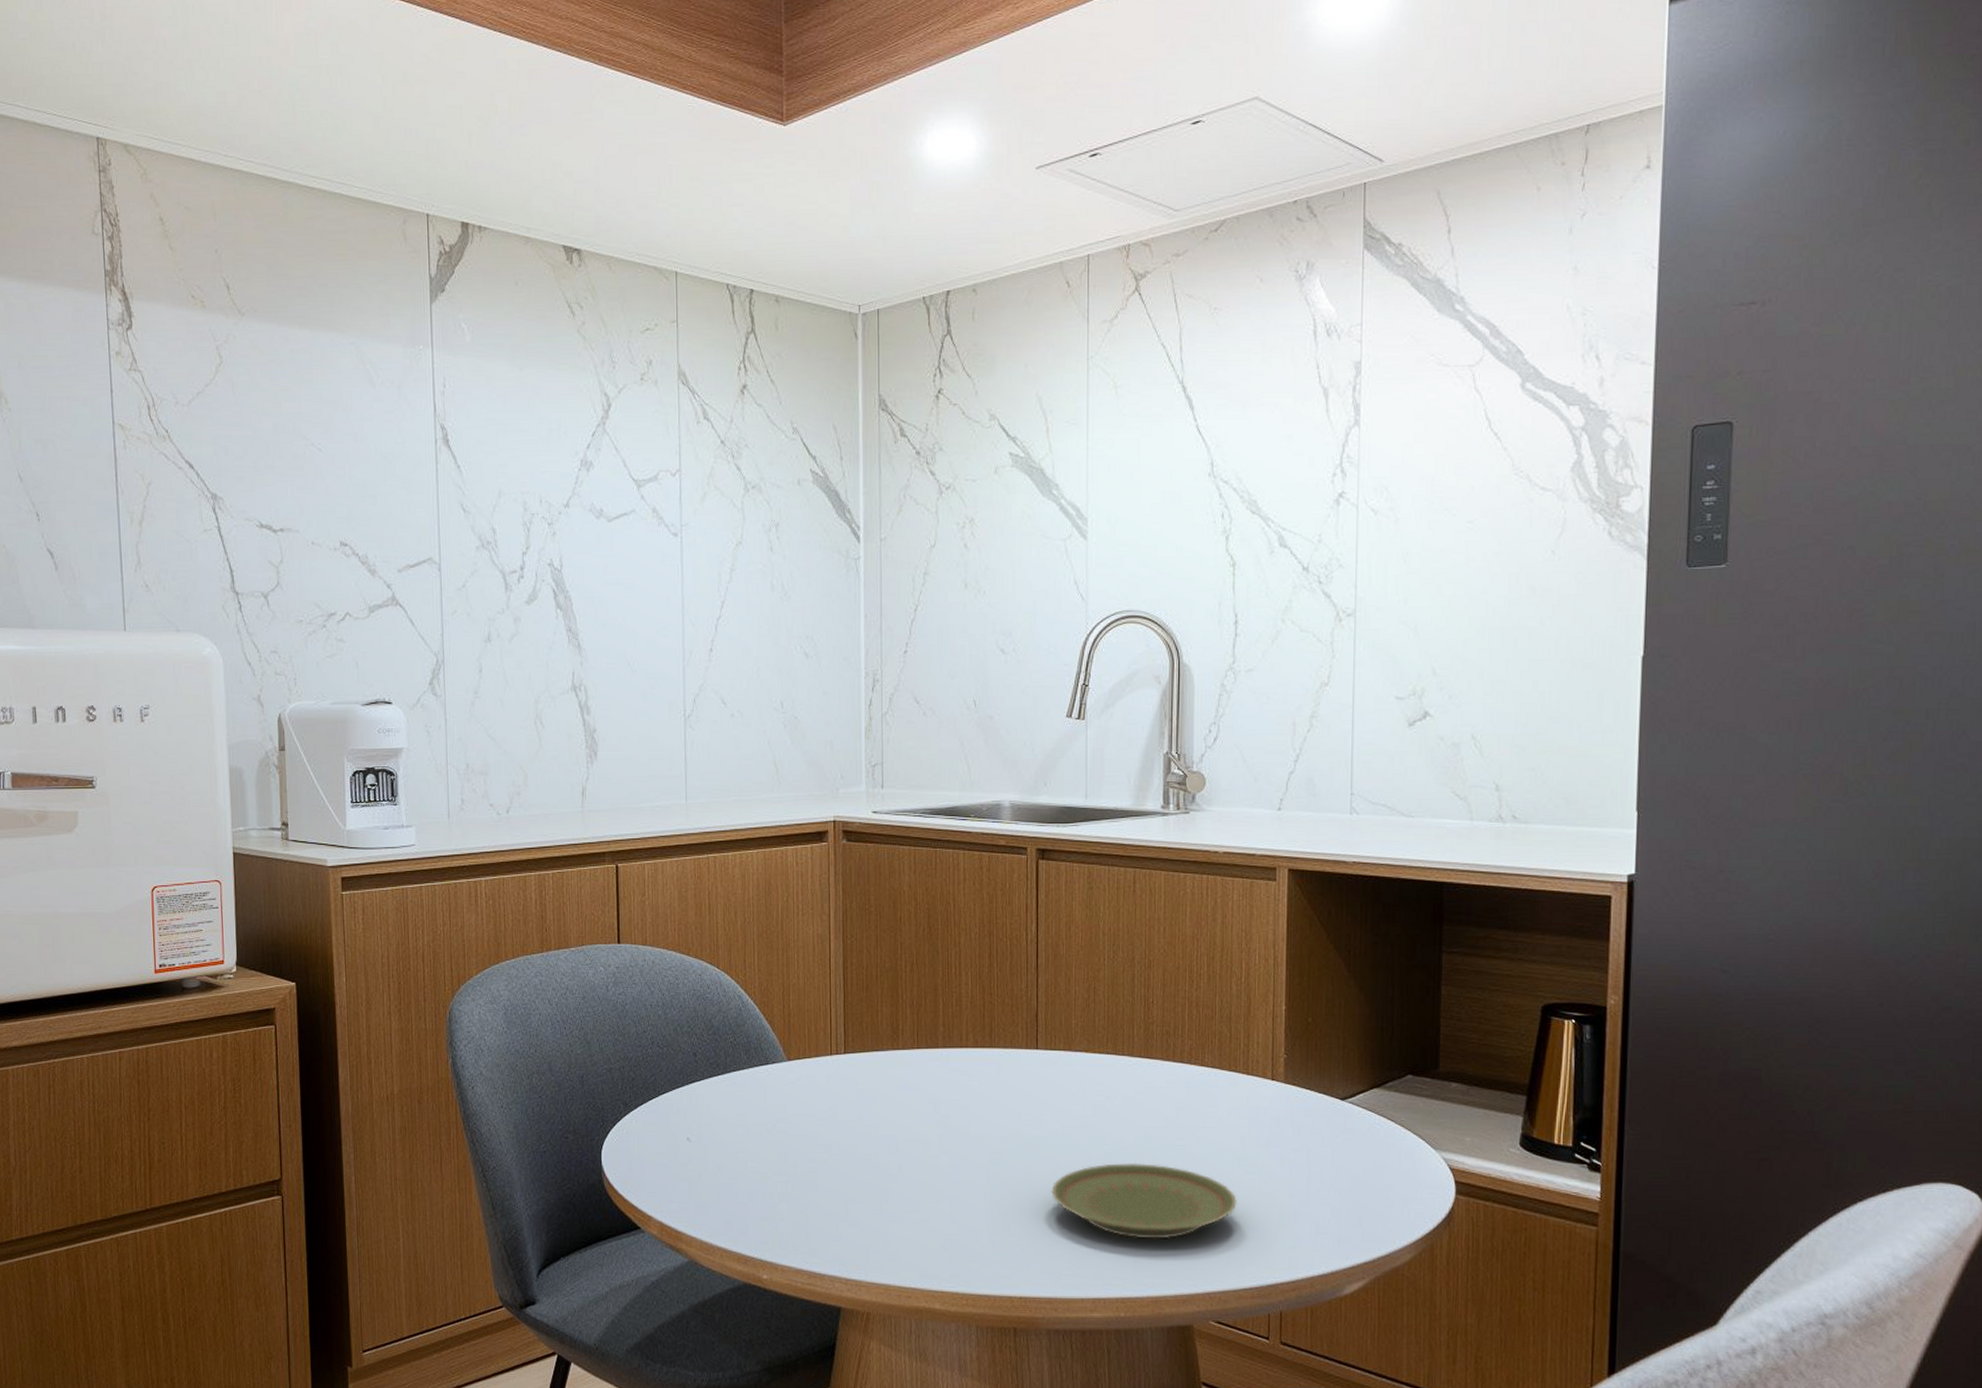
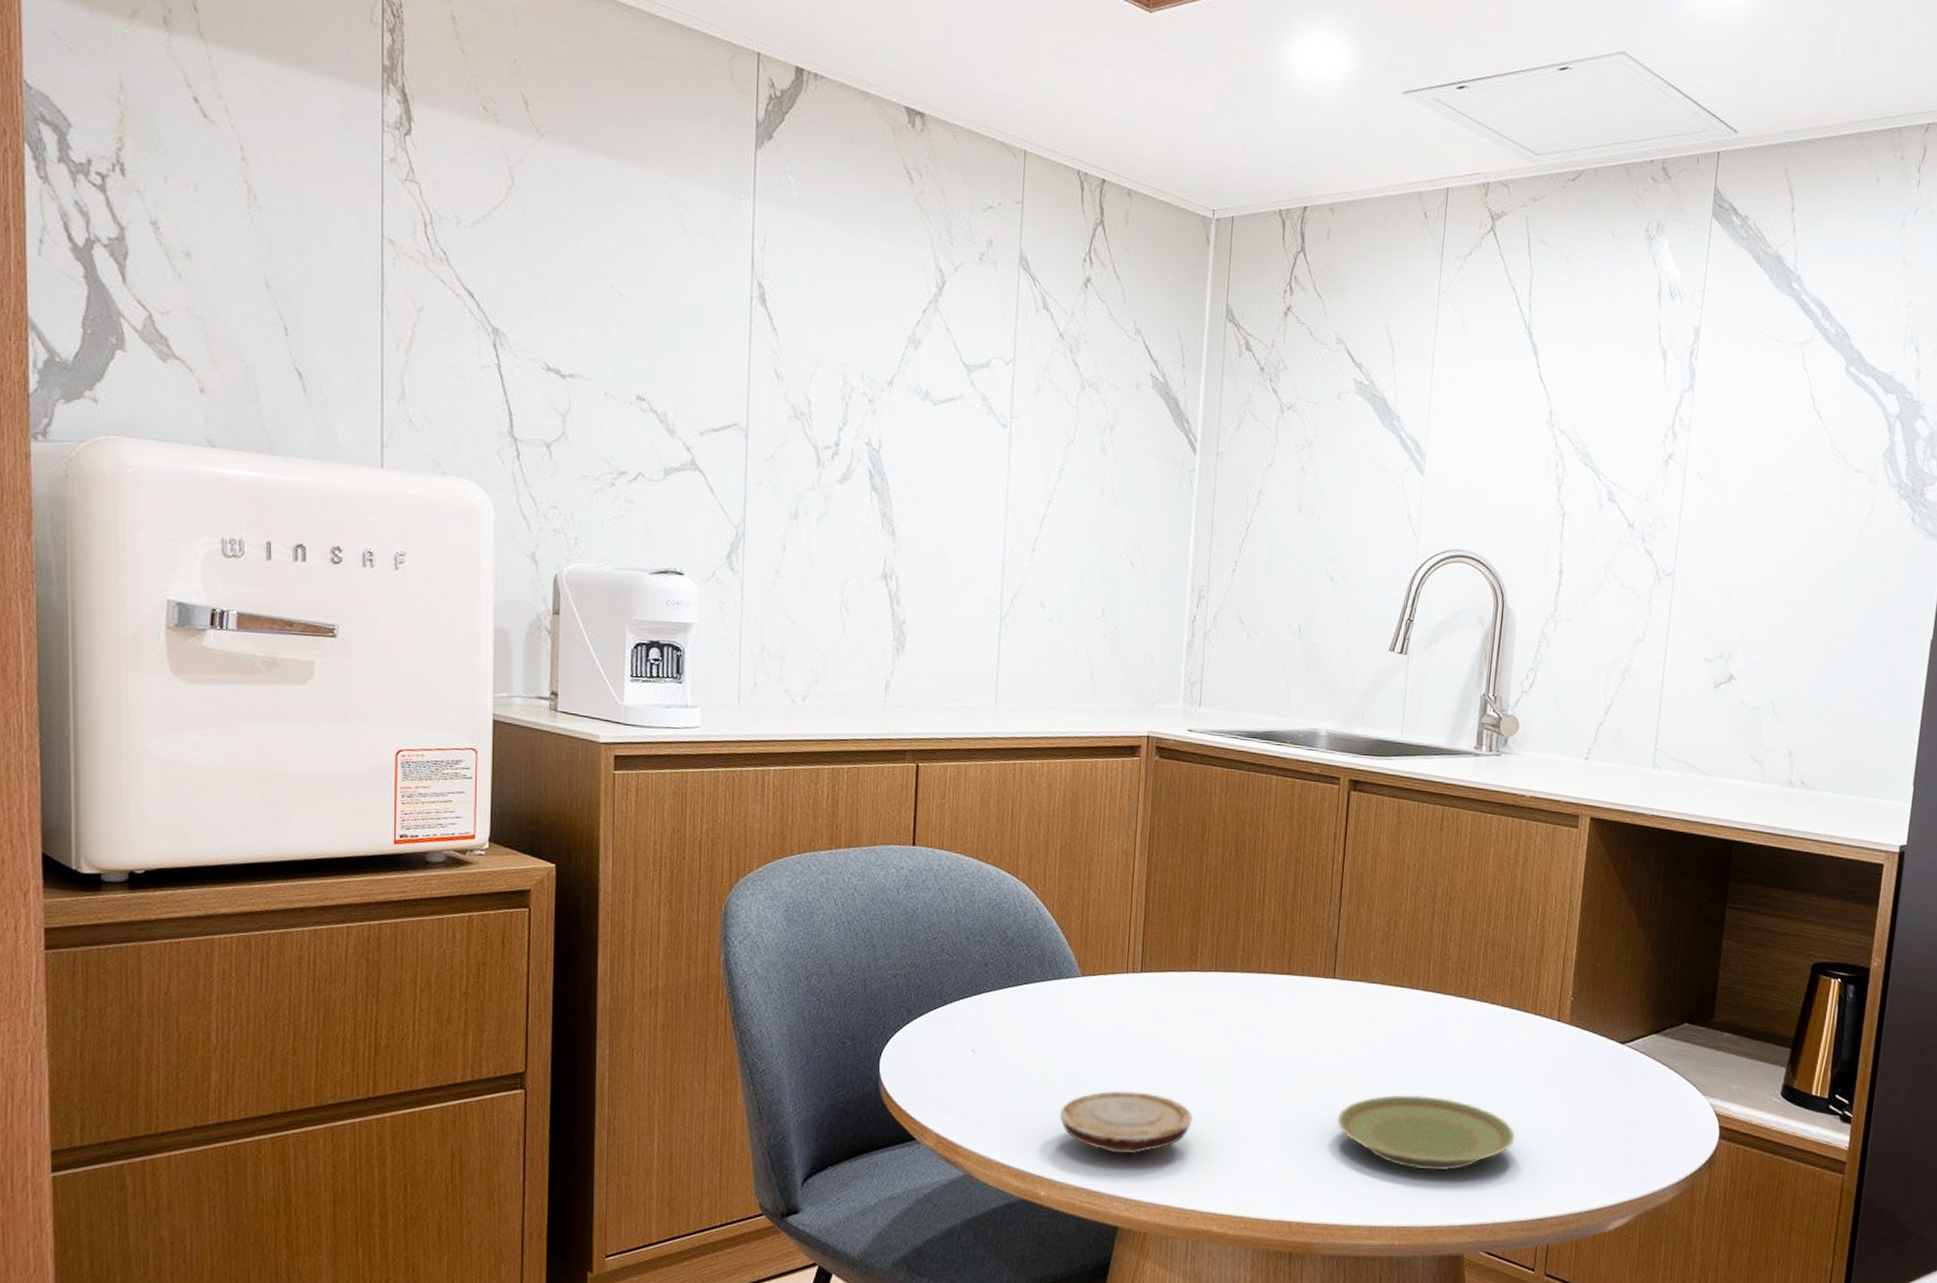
wood slice: none [775,1172,906,1235] -> present [1059,1091,1193,1154]

